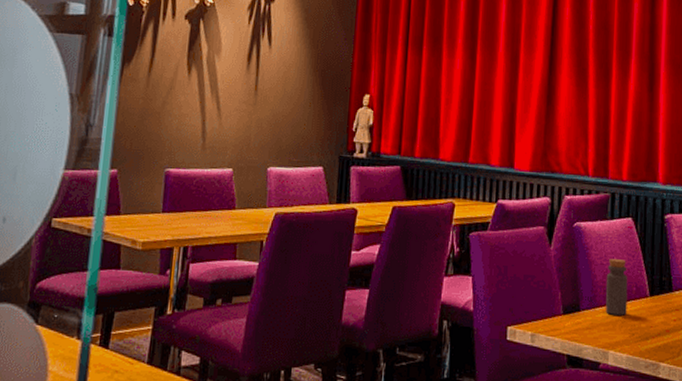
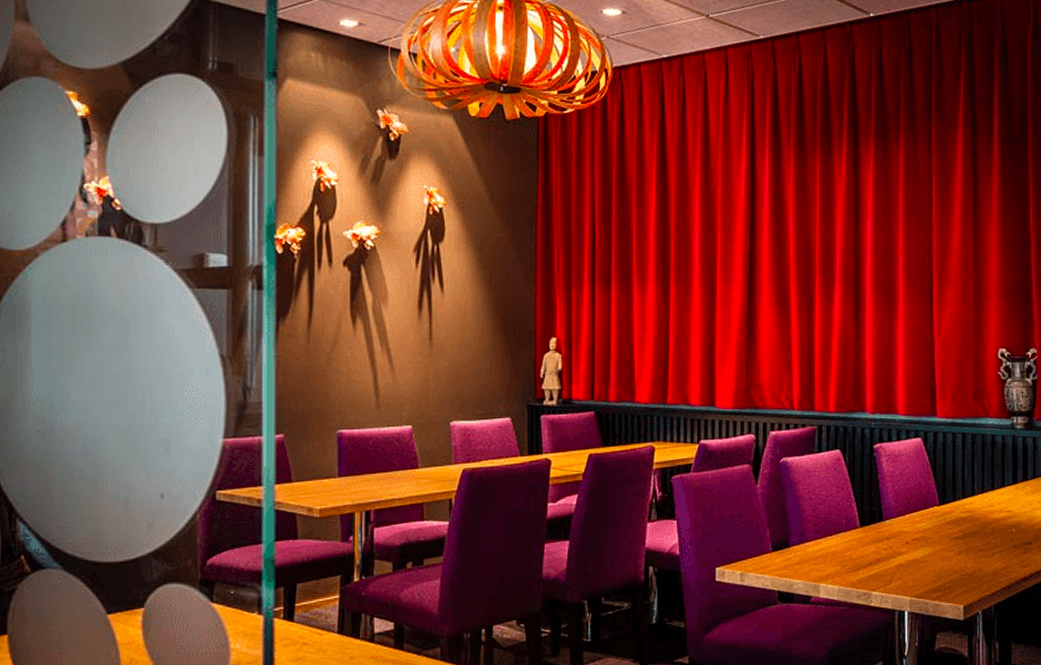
bottle: present [605,259,628,316] -> none [815,492,838,548]

